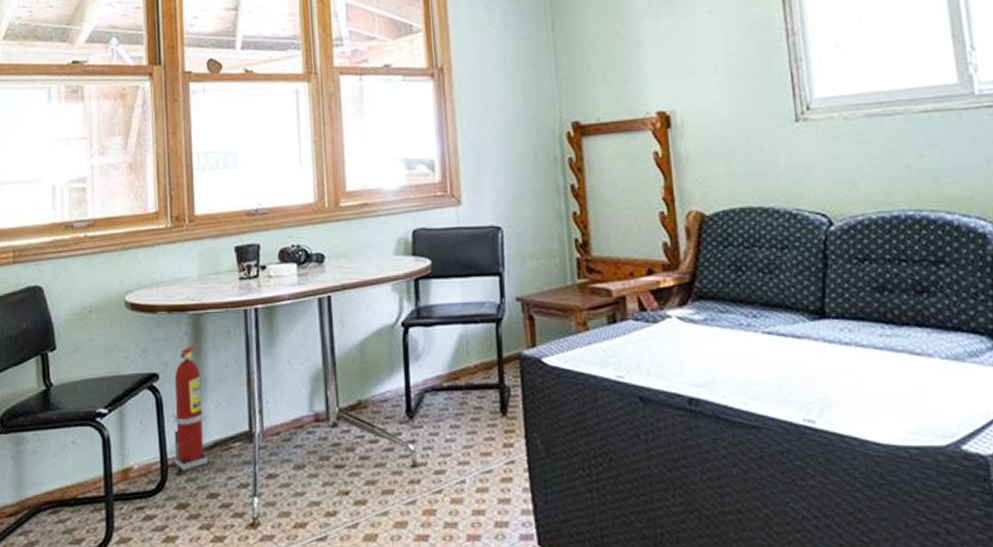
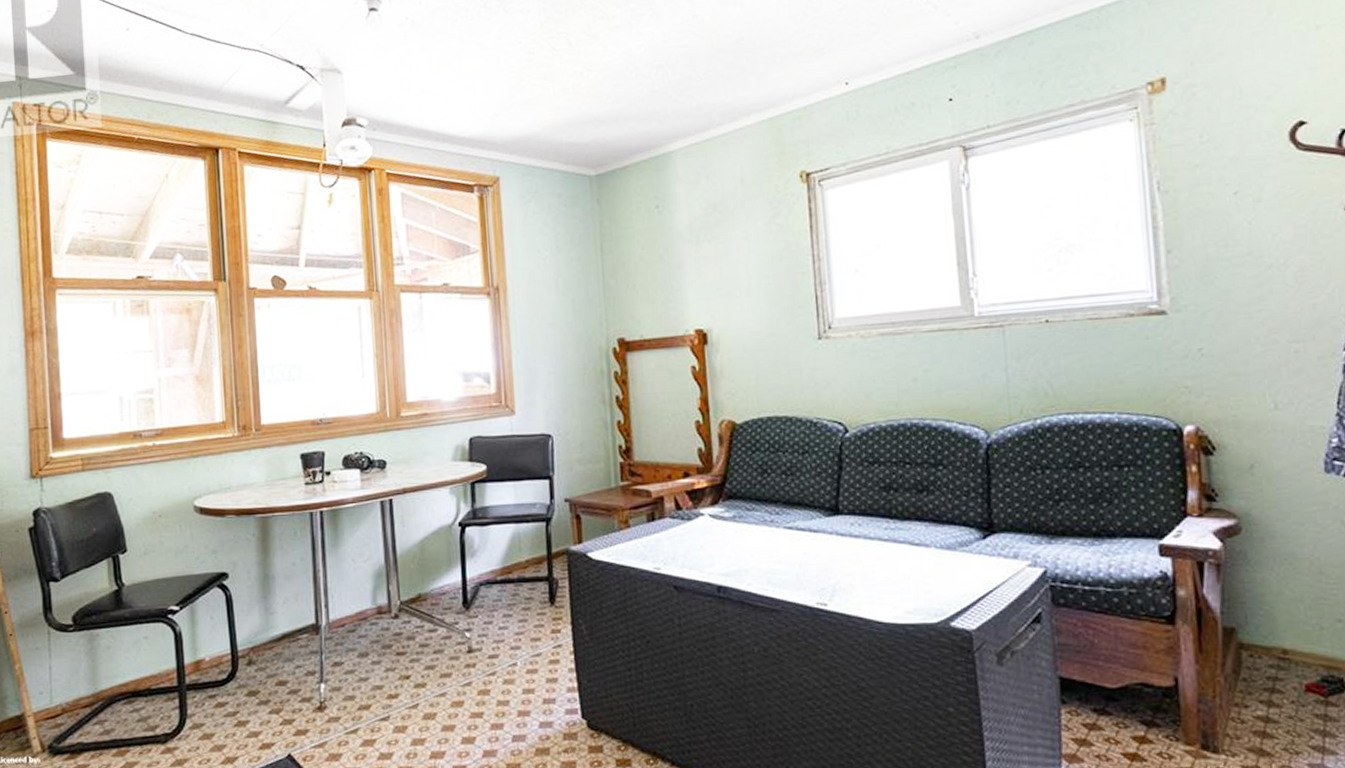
fire extinguisher: present [173,345,209,470] -> none [242,546,277,661]

